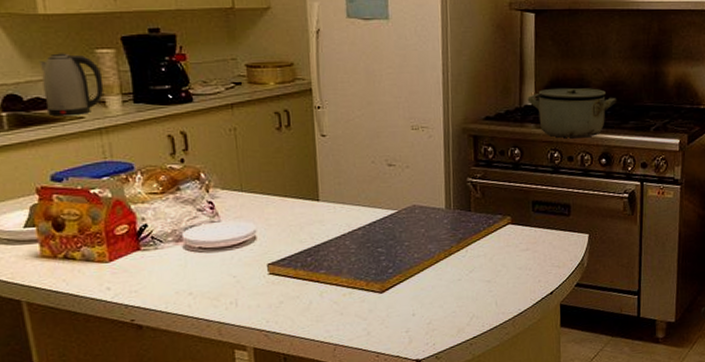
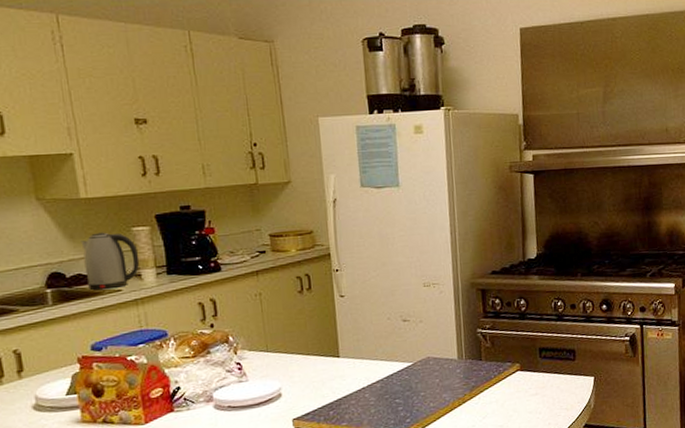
cooking pot: present [527,87,617,138] -> none [530,240,614,288]

